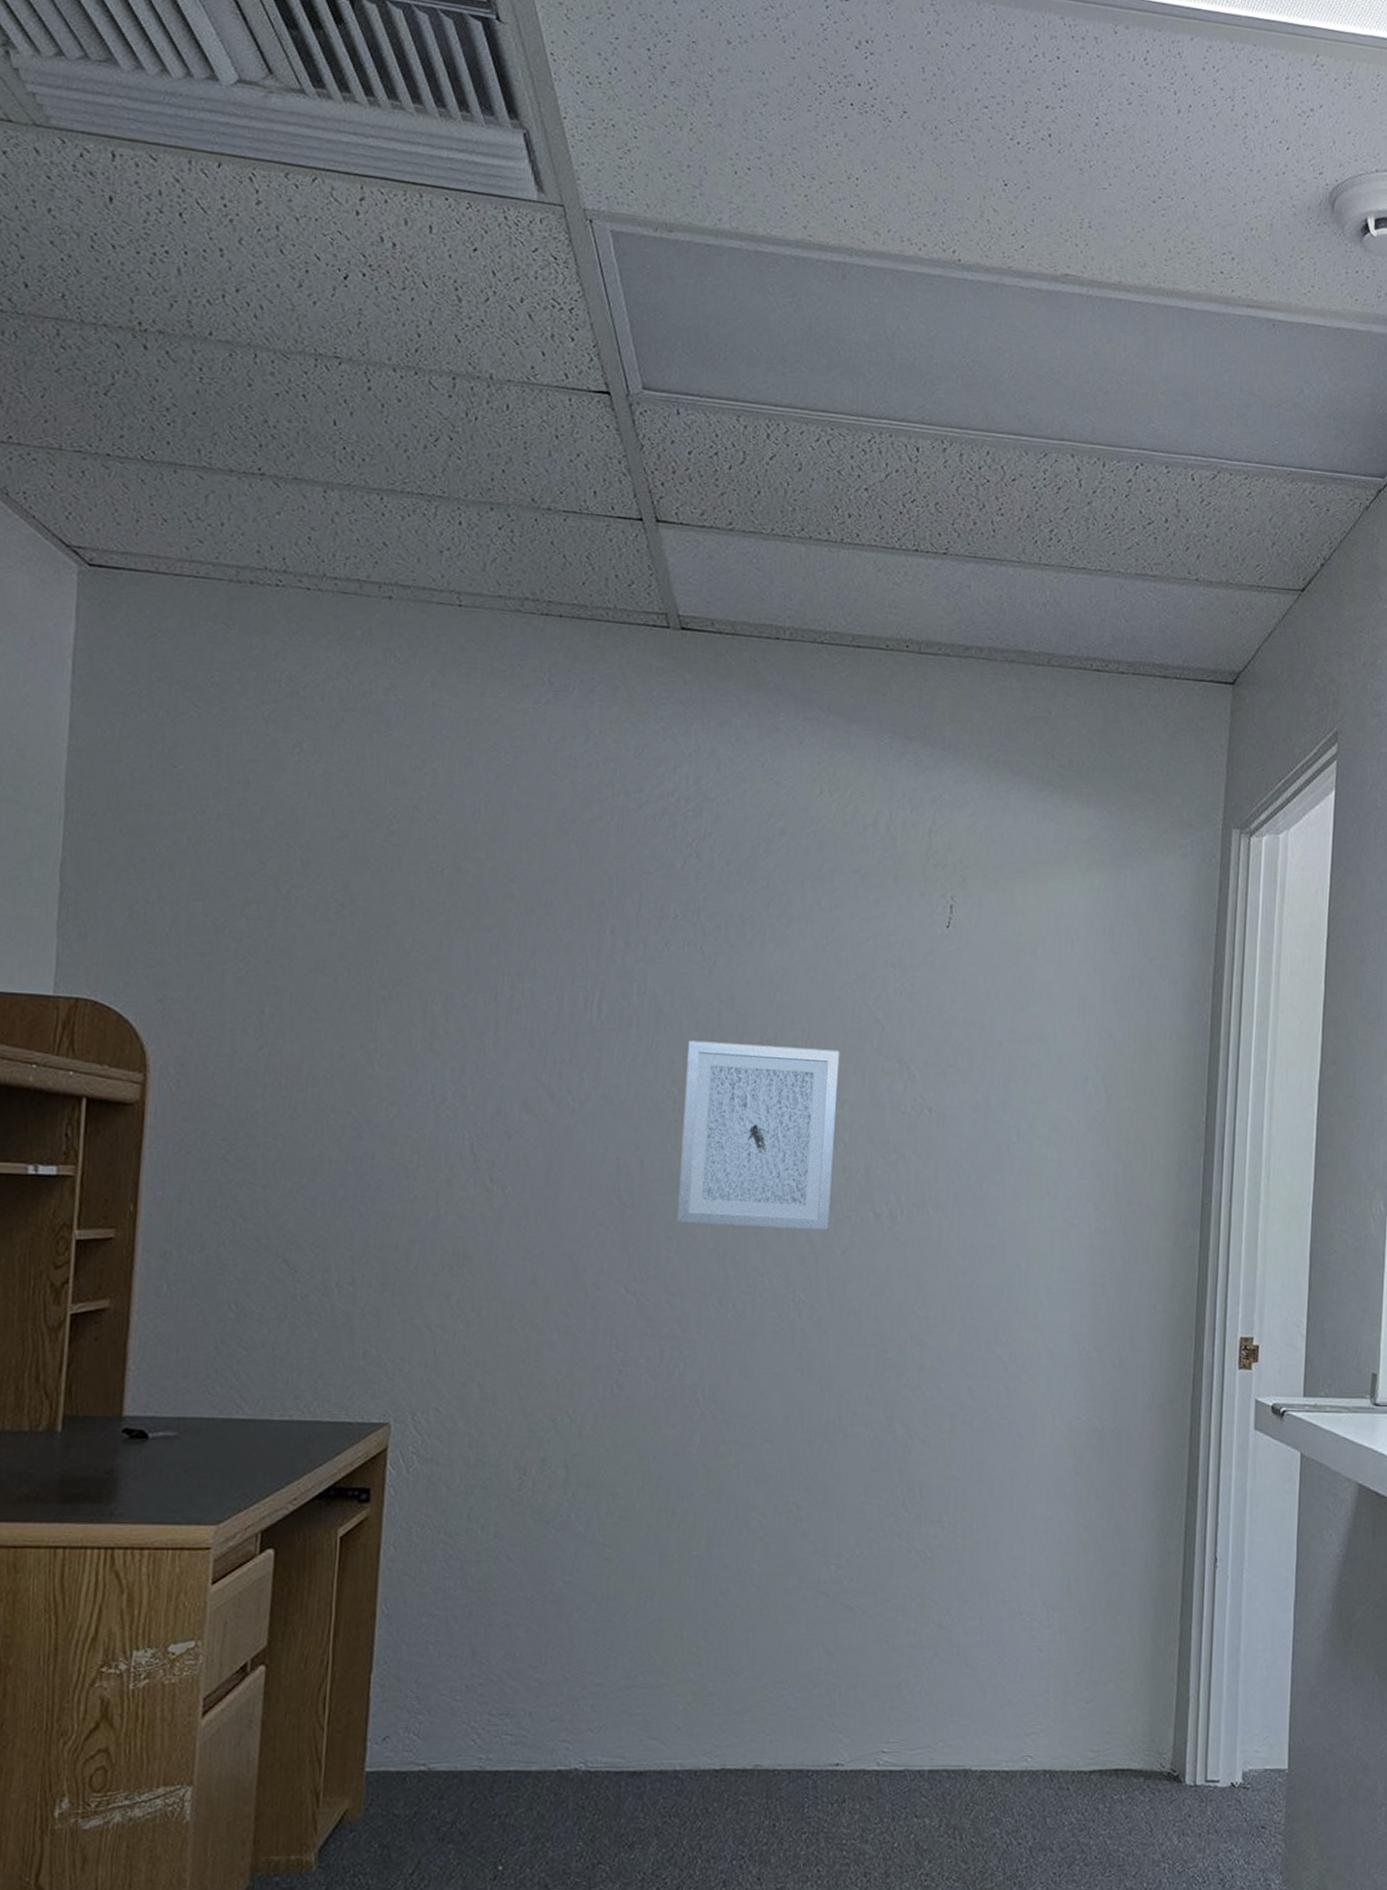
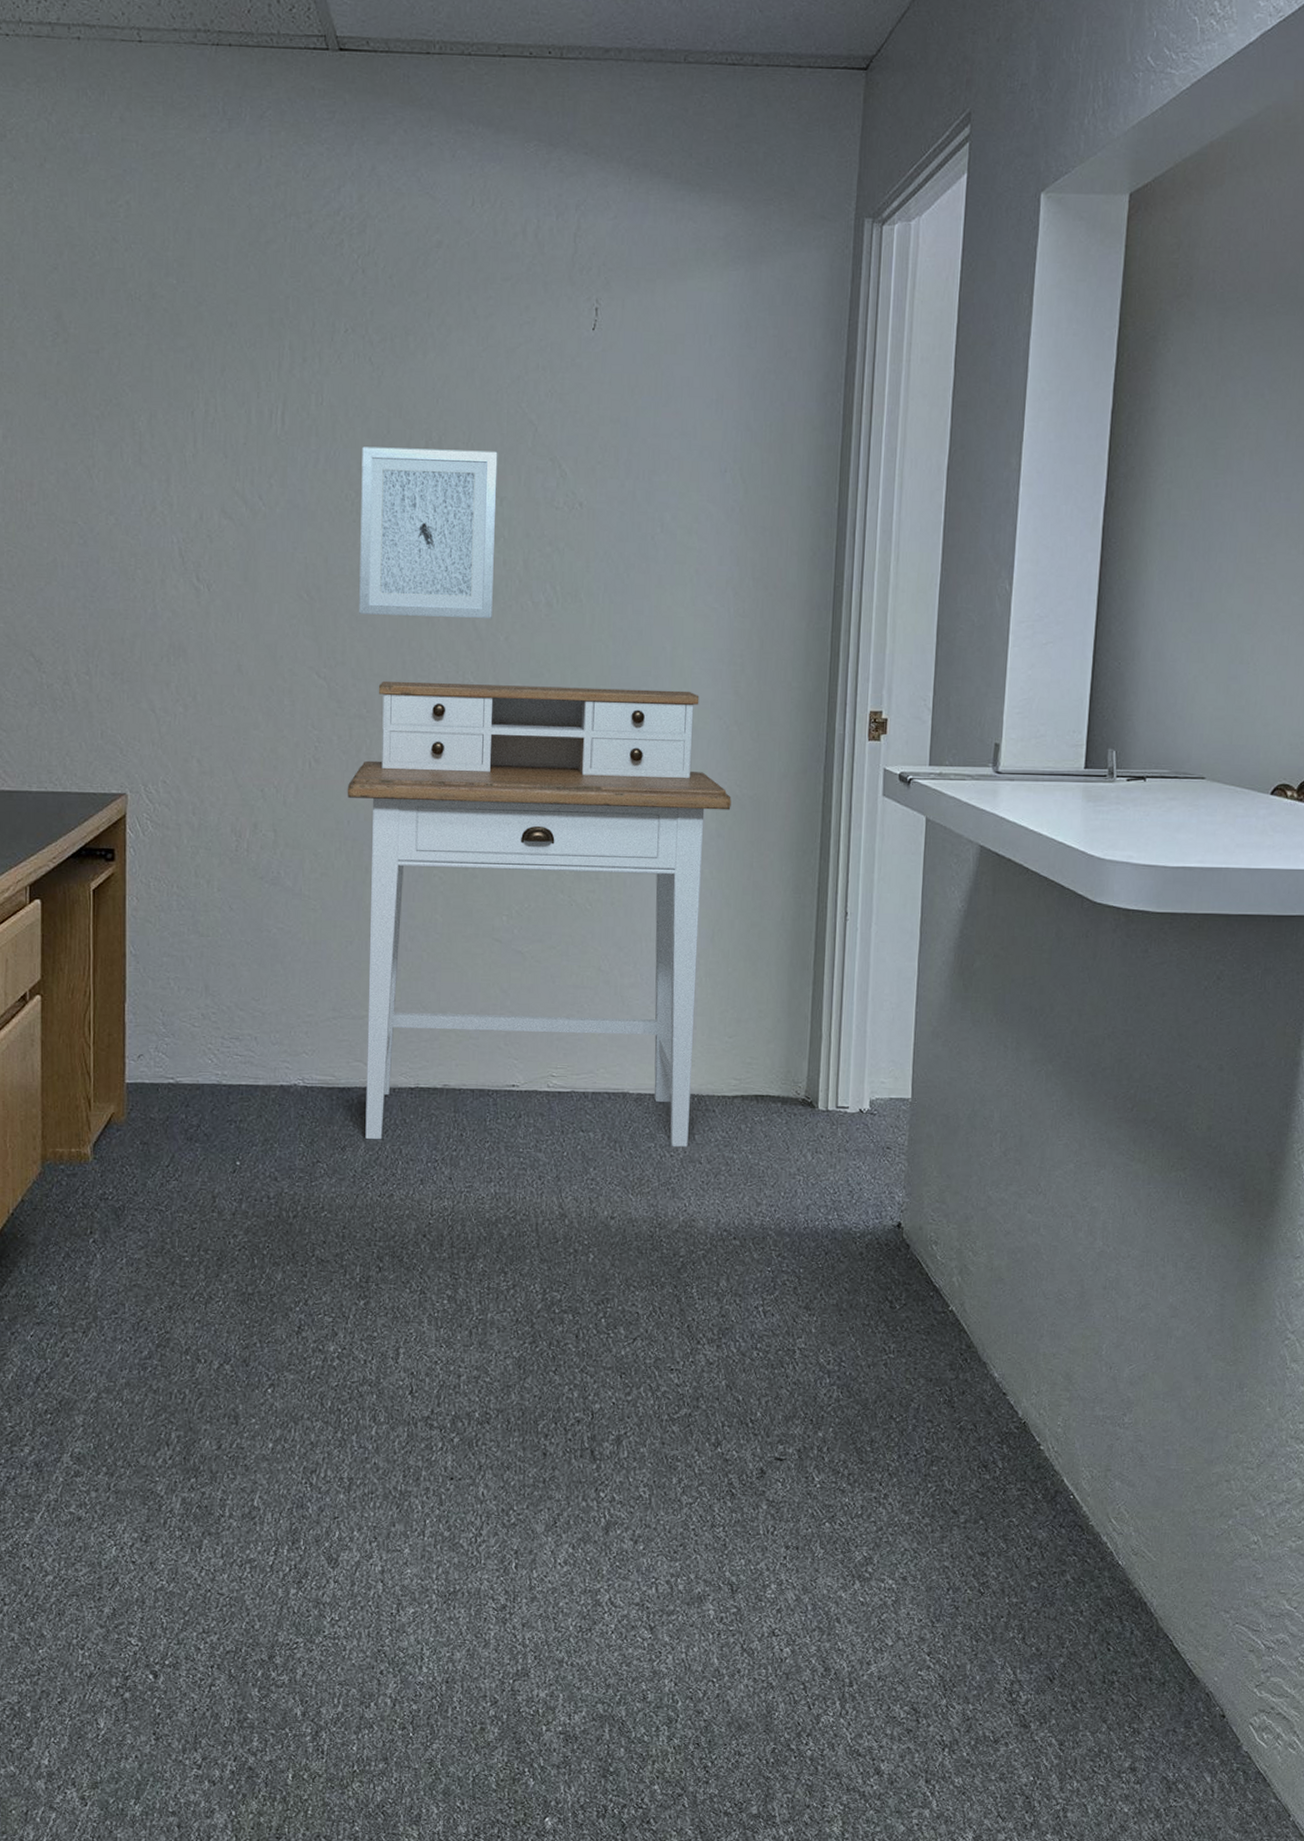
desk: none [654,1297,1091,1834] -> present [347,680,731,1147]

